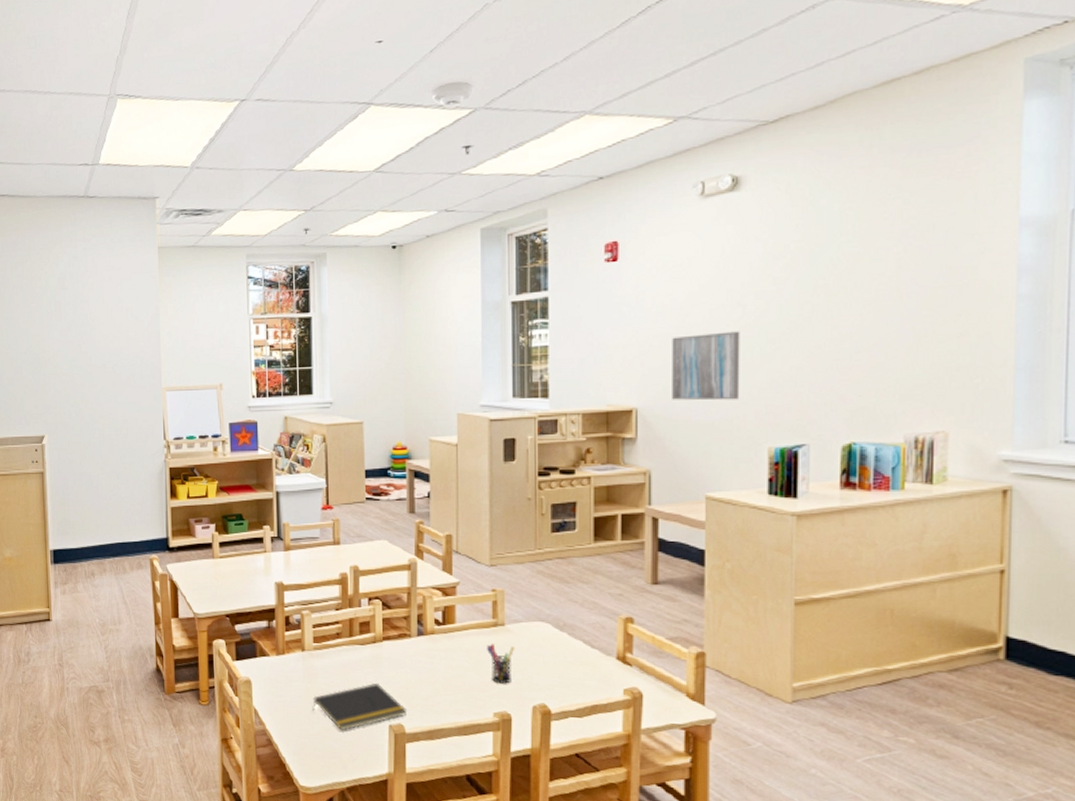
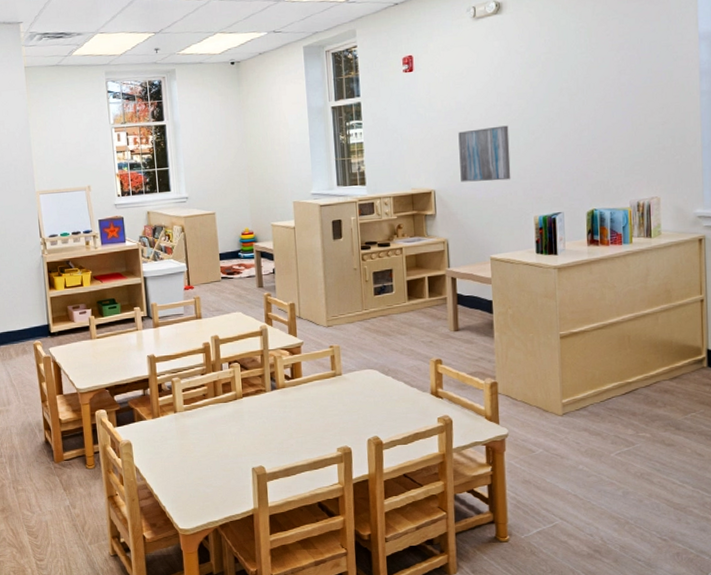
notepad: present [312,682,408,731] -> none [186,433,267,478]
pen holder: present [487,644,515,684] -> none [329,391,351,424]

